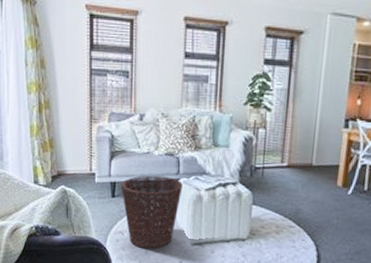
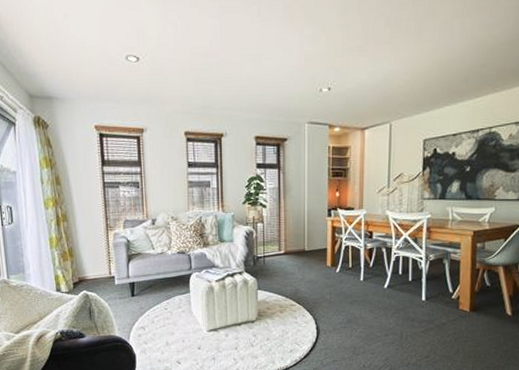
basket: present [121,175,183,249] -> none [139,273,196,340]

